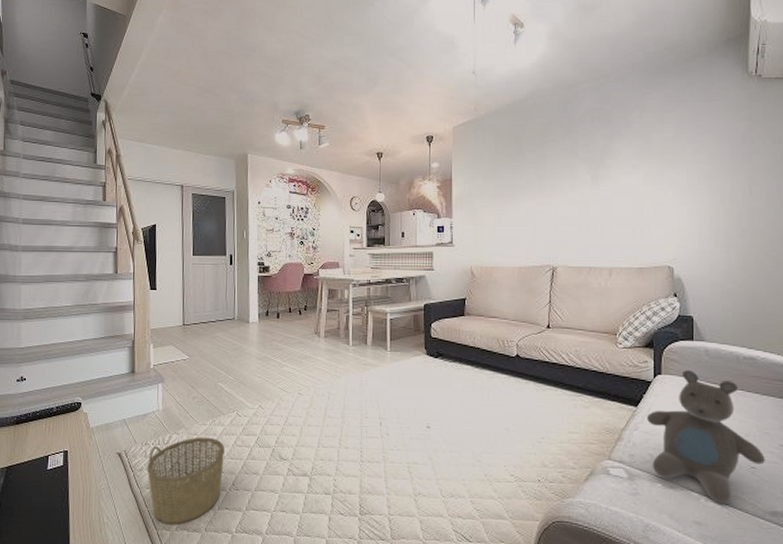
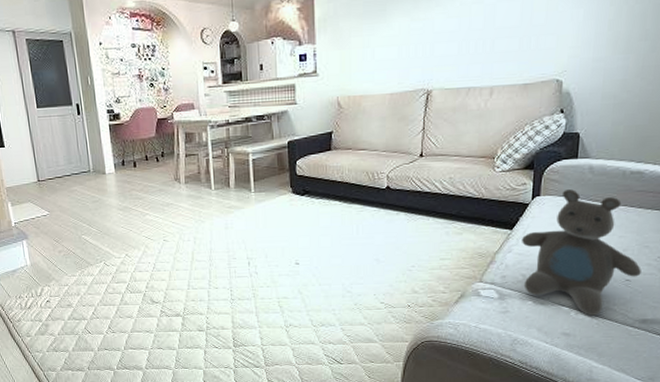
basket: present [147,437,225,525] -> none [24,287,99,366]

